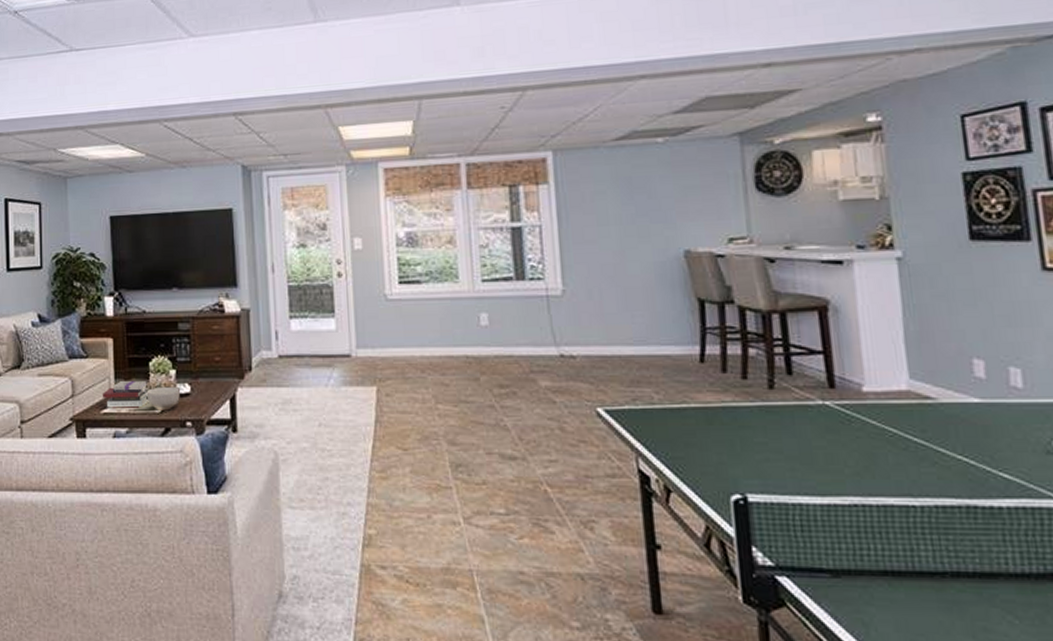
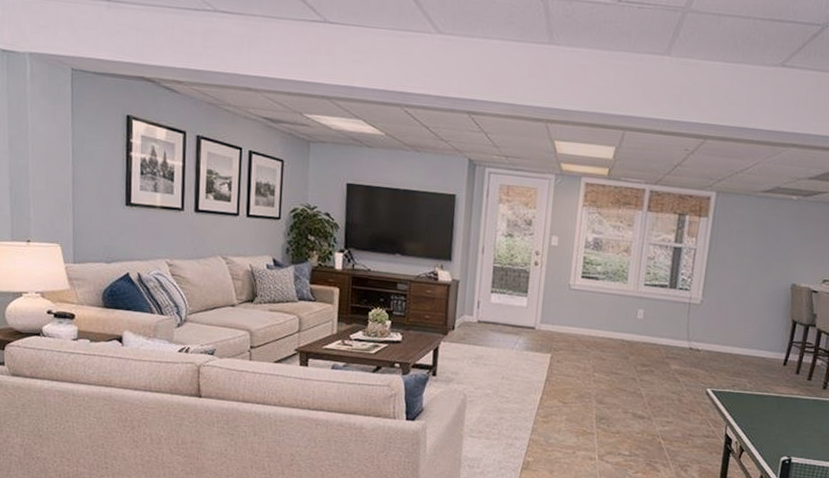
books: present [102,380,148,409] -> none [325,324,366,349]
bowl: present [146,386,181,411] -> none [364,333,394,353]

